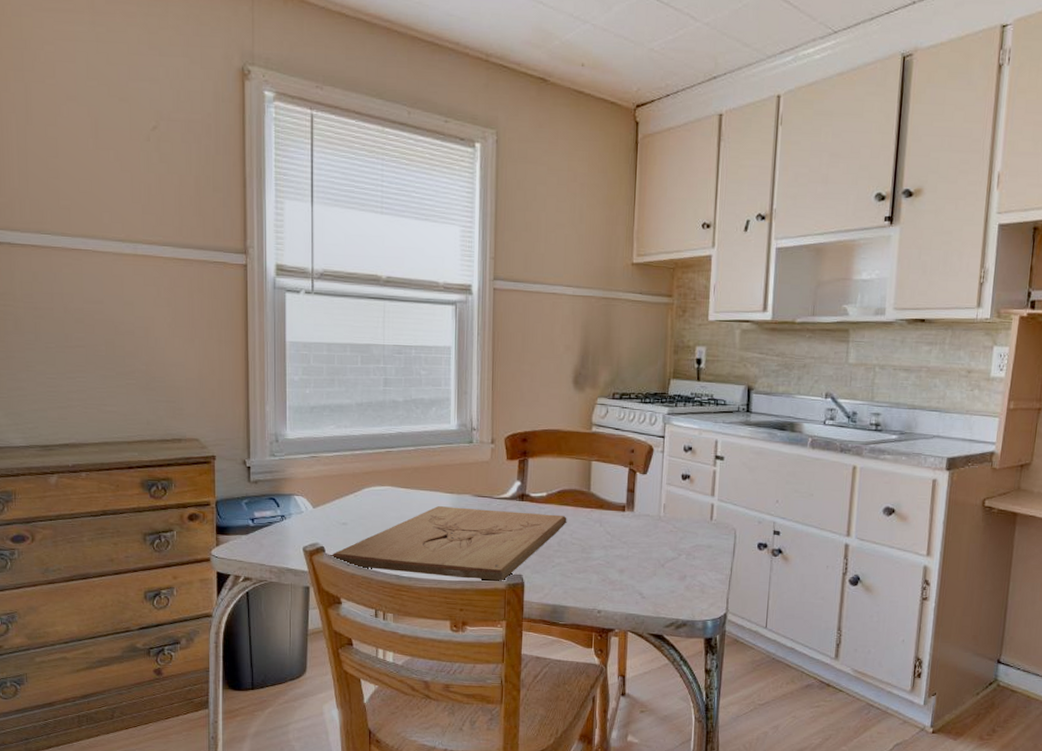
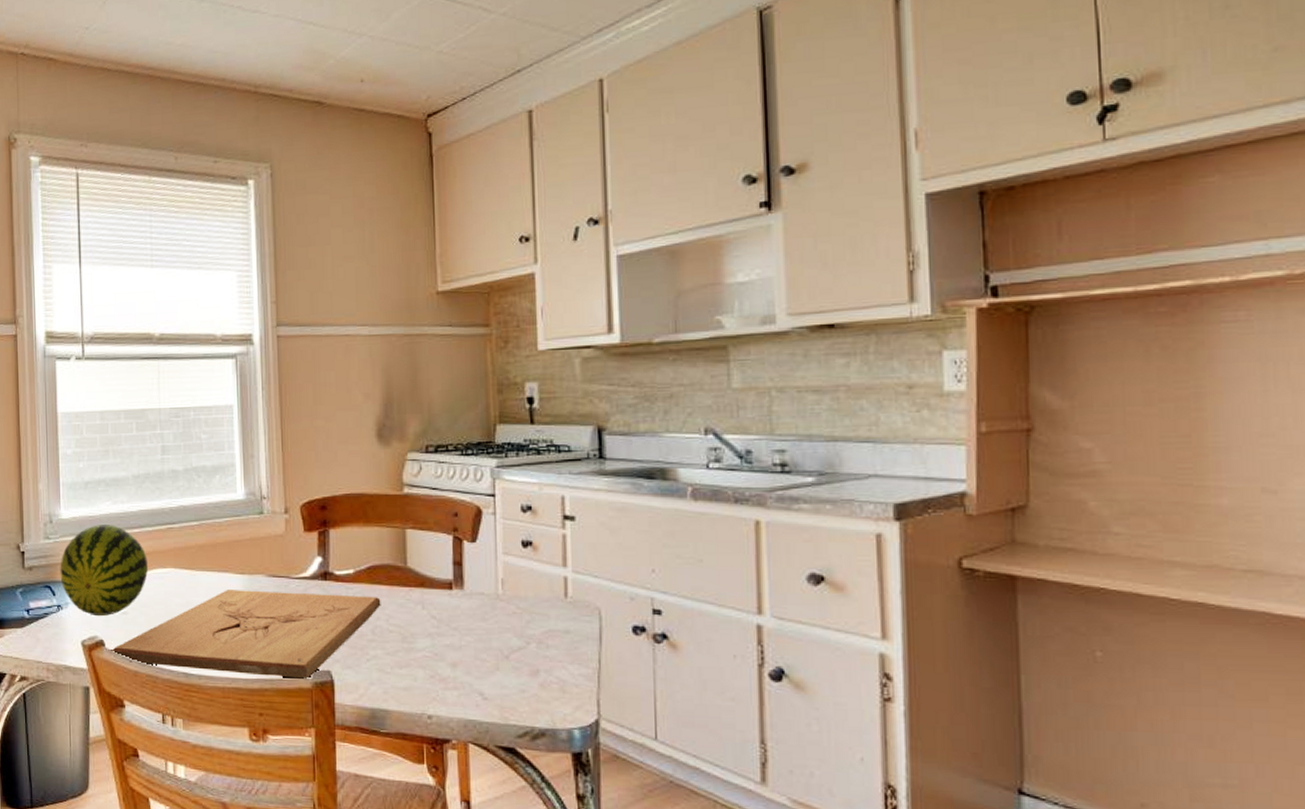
fruit: none [284,445,367,526] -> present [60,523,148,617]

